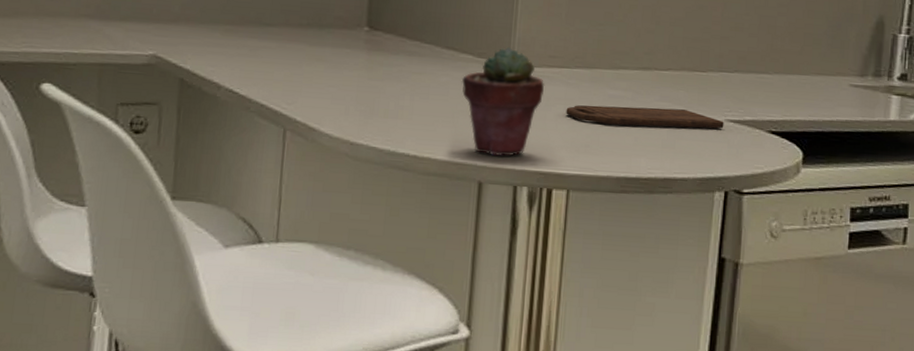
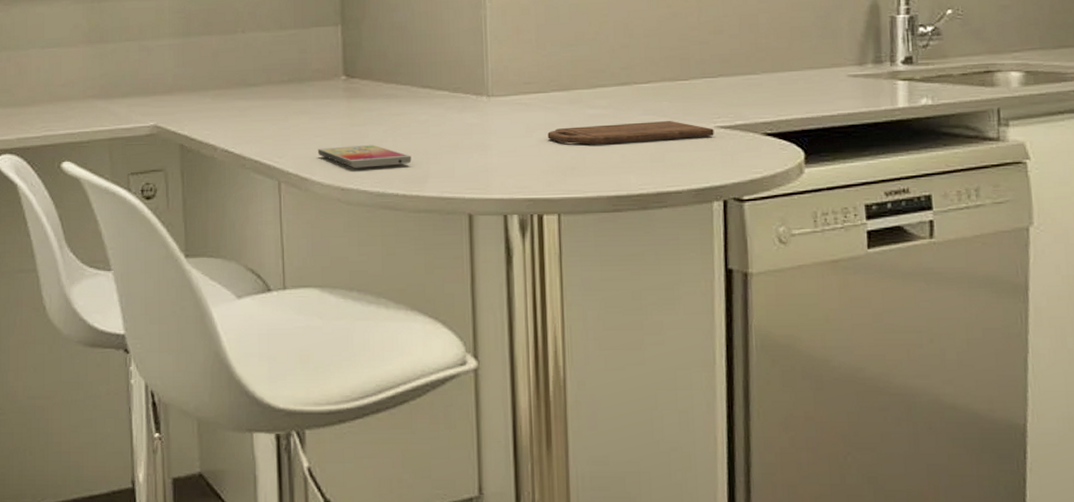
smartphone: none [329,99,428,125] -> present [317,144,412,168]
potted succulent: present [461,47,545,156] -> none [440,79,523,187]

